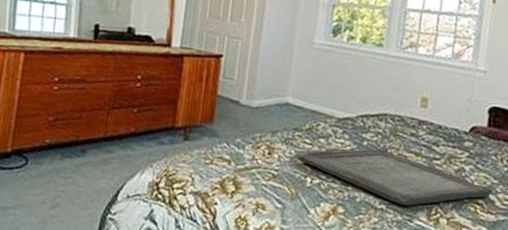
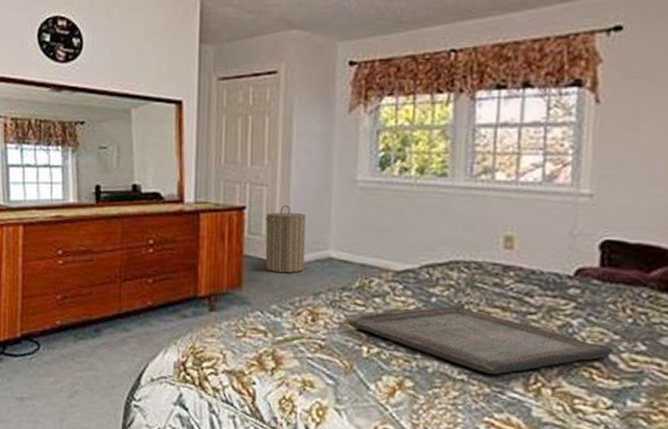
laundry hamper: none [234,57,271,113] -> present [265,205,306,273]

